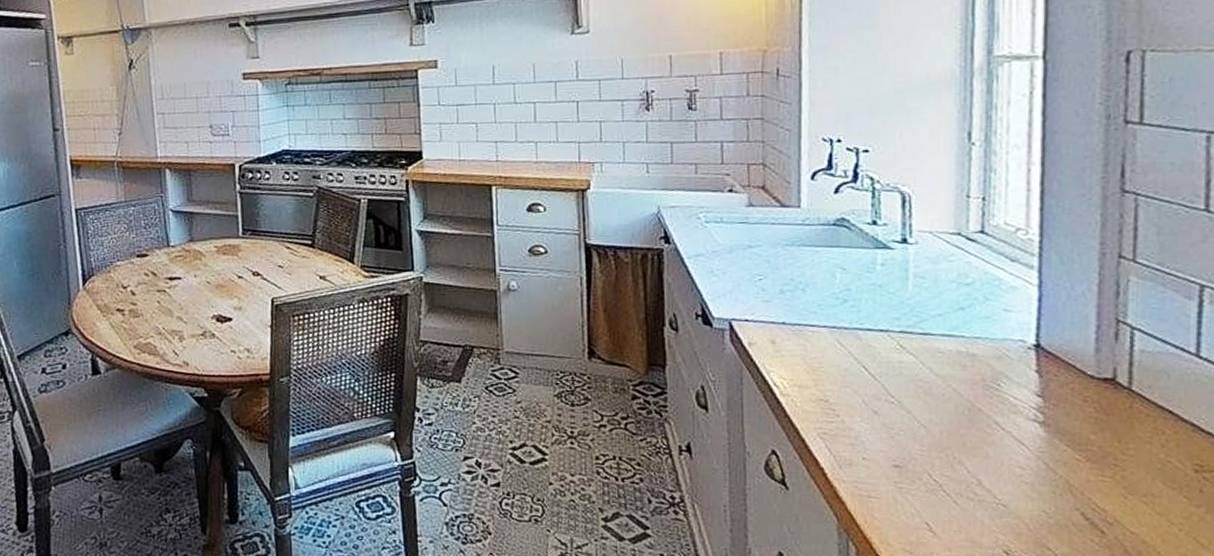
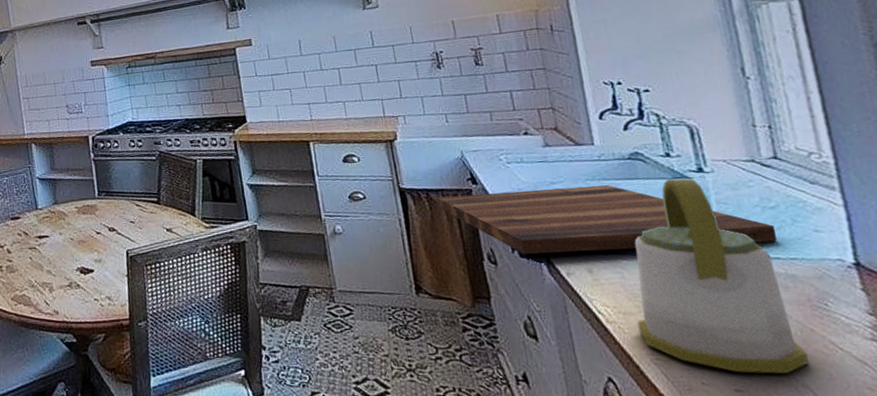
cutting board: none [624,251,967,322] -> present [437,185,777,254]
kettle: none [811,248,971,452] -> present [634,178,810,374]

